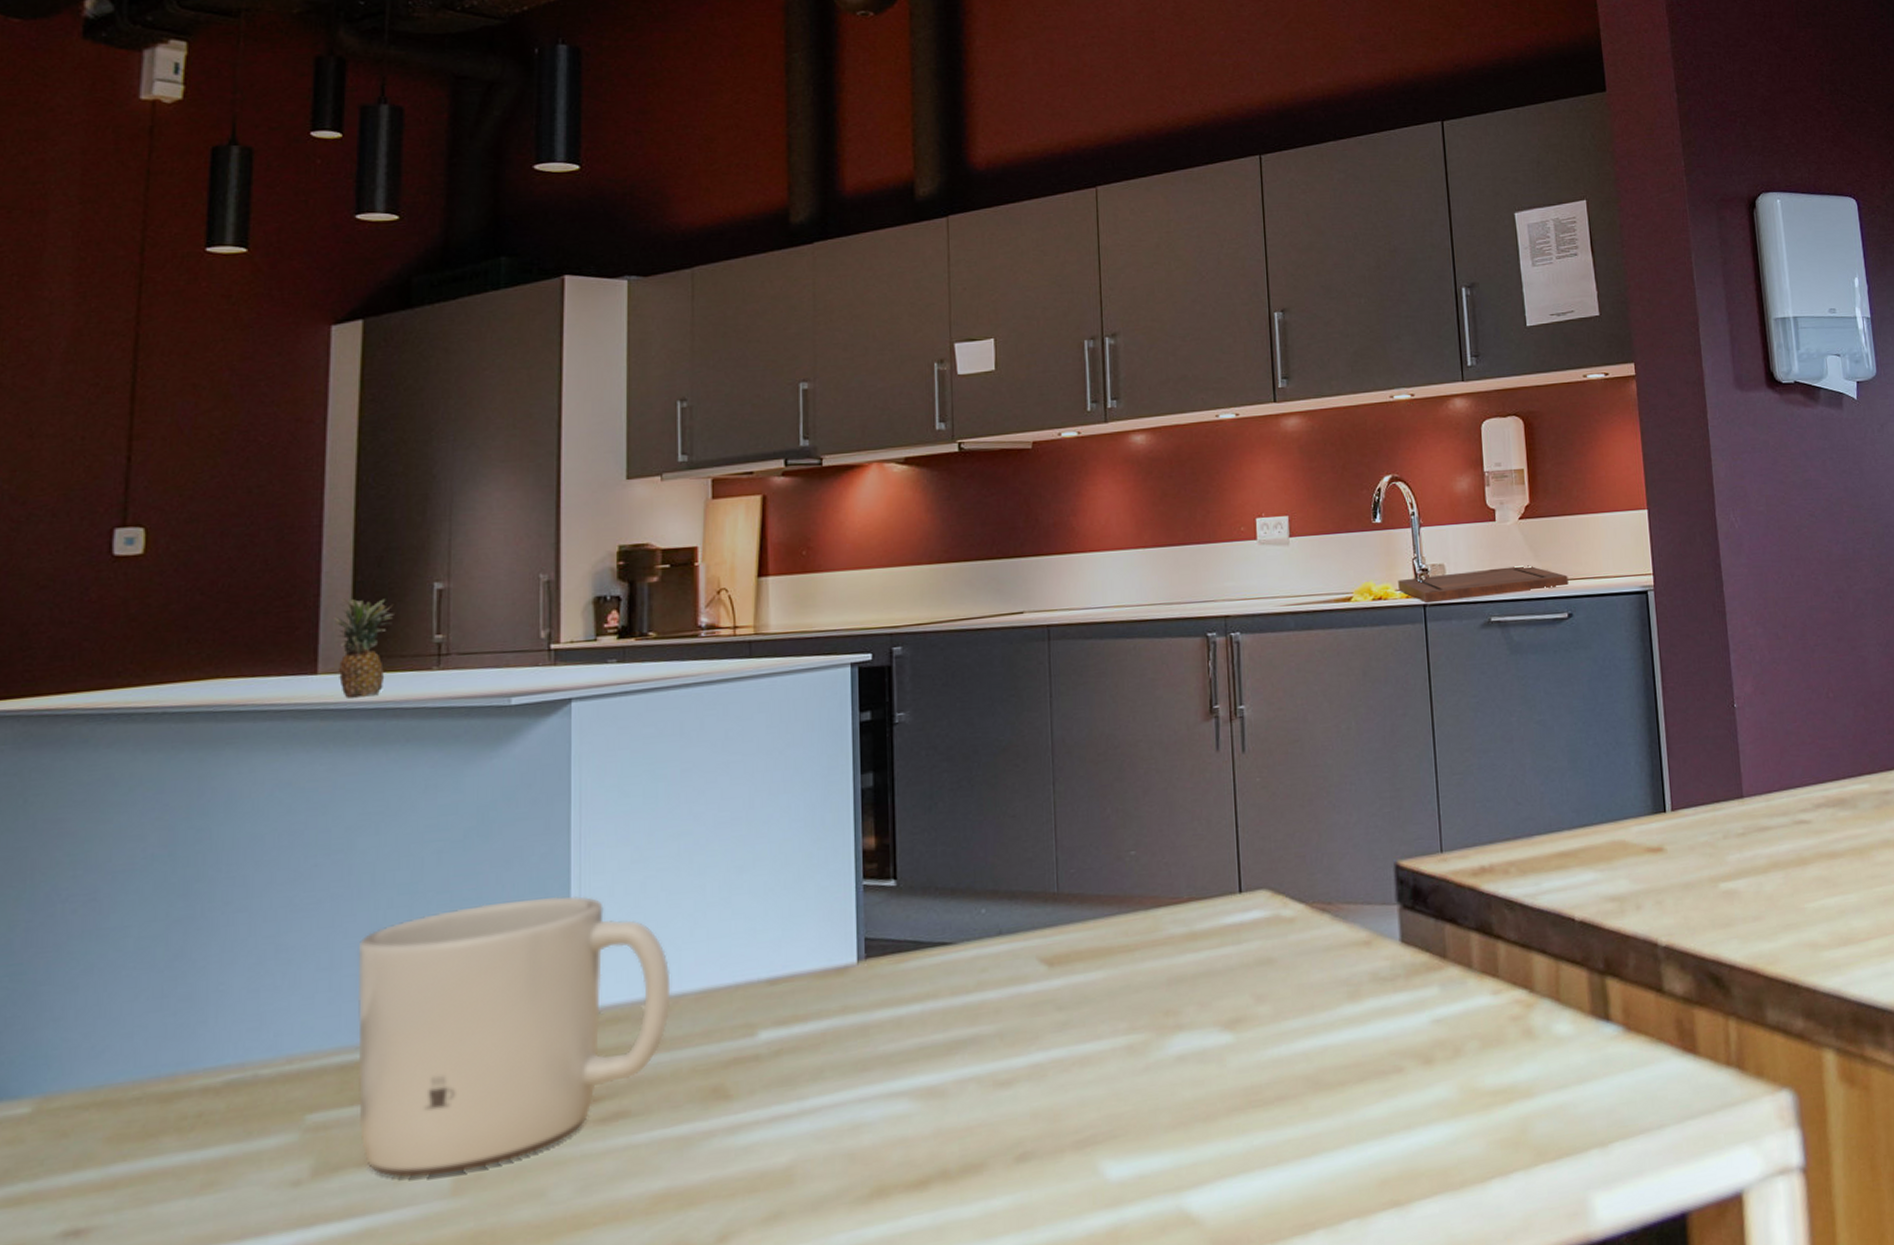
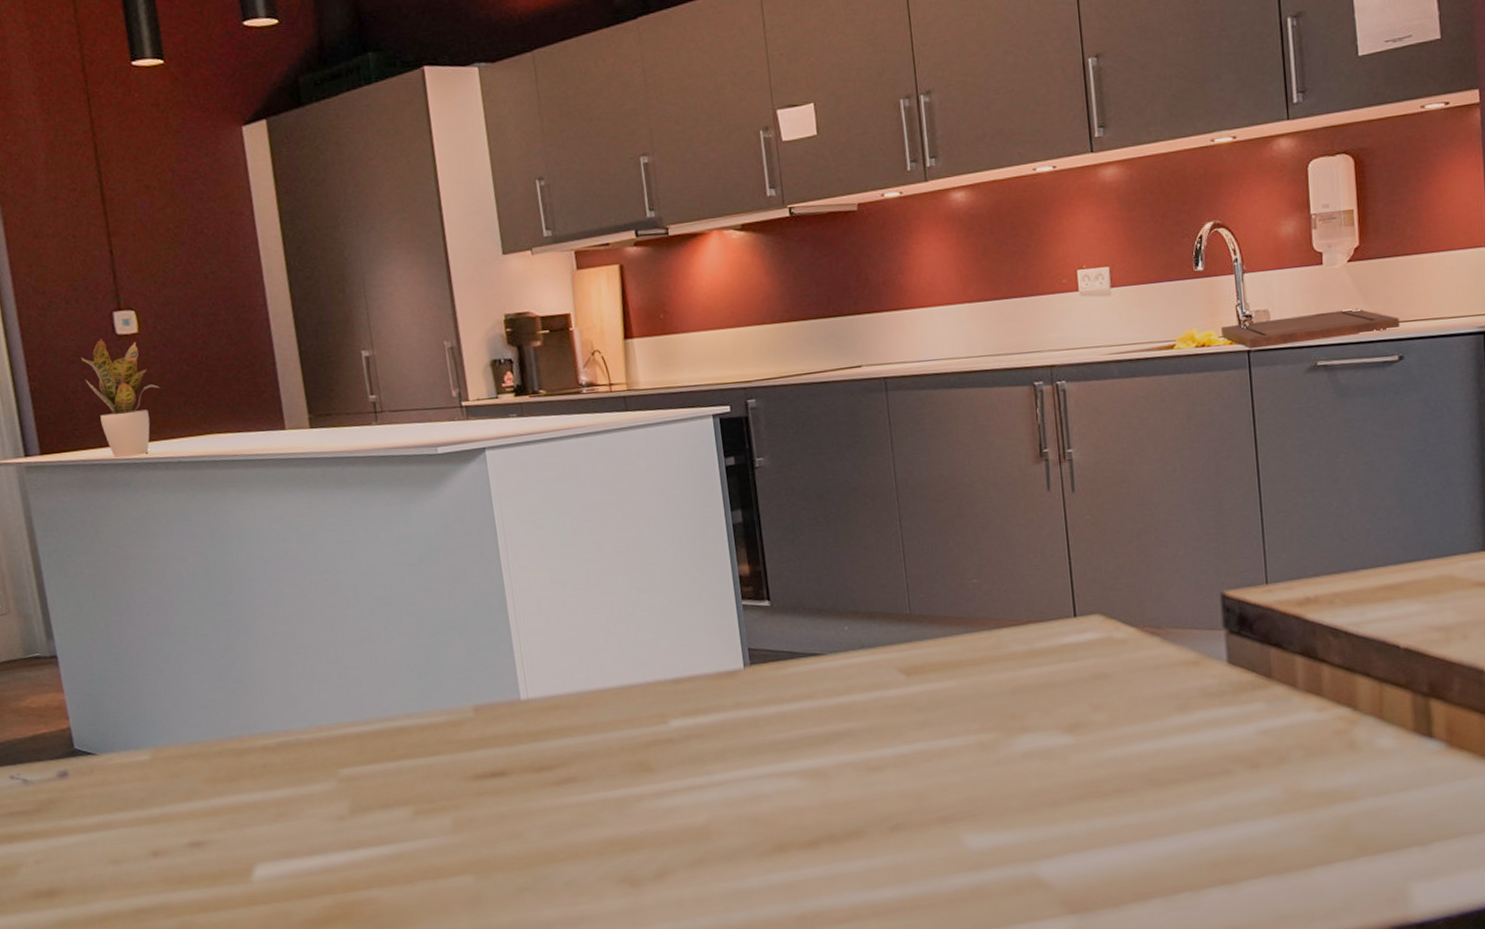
potted plant: none [57,558,158,707] -> present [81,337,160,457]
fruit: present [334,598,394,699] -> none [289,365,337,450]
mug: present [357,895,671,1178] -> none [354,609,598,819]

